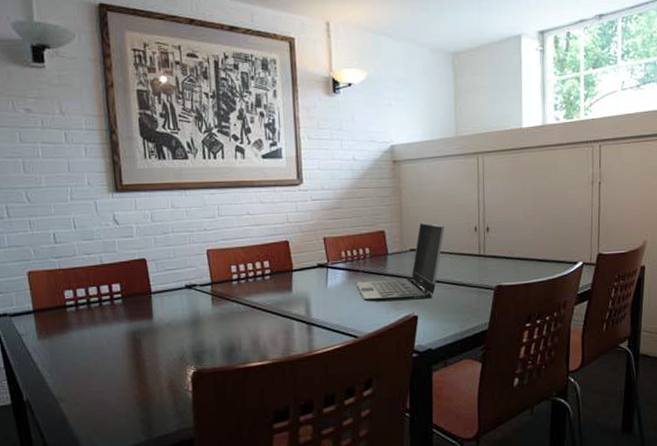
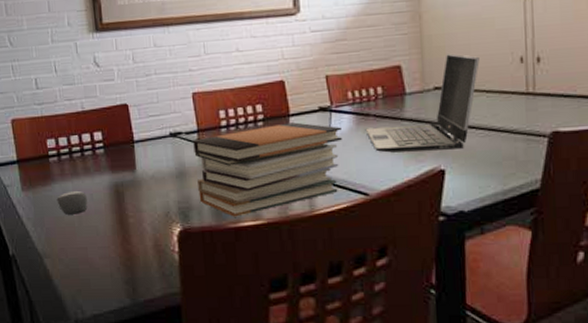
computer mouse: none [73,338,105,361] -> present [56,190,88,215]
book stack: none [207,276,336,359] -> present [193,122,342,217]

